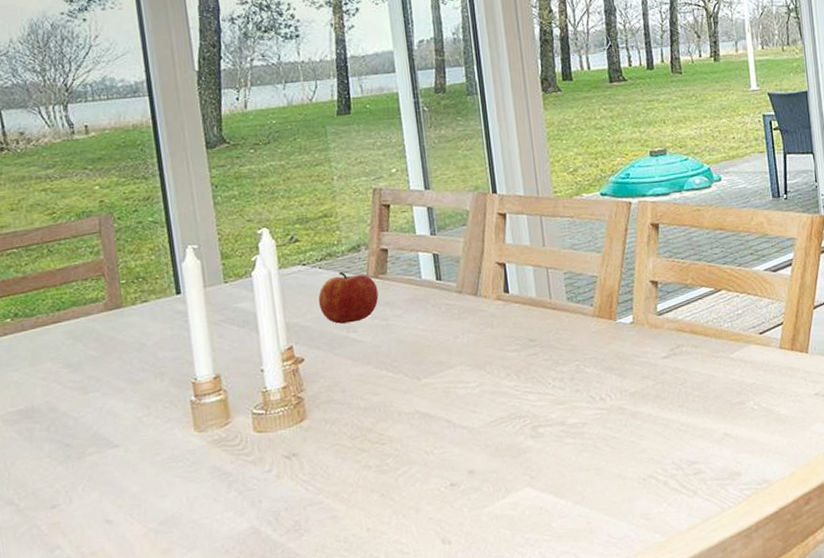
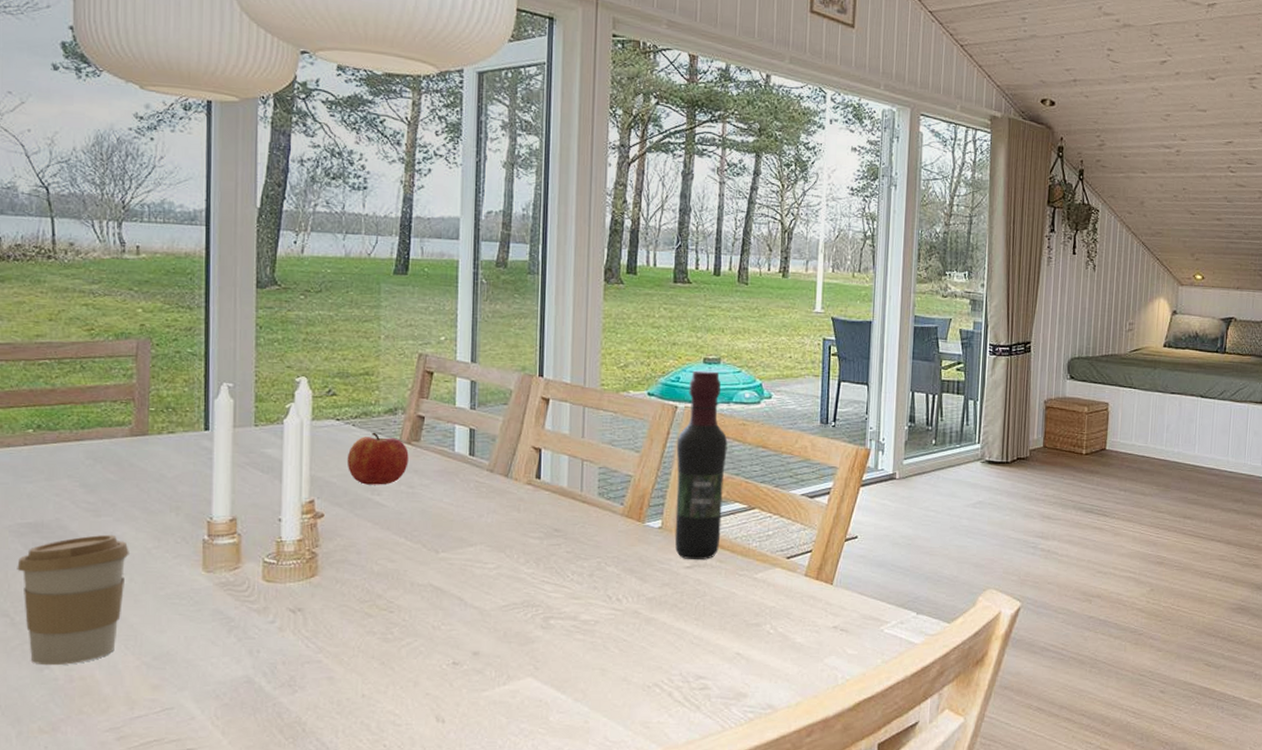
coffee cup: none [14,409,122,547] -> present [17,534,129,666]
wine bottle: none [635,162,692,350] -> present [674,370,728,560]

